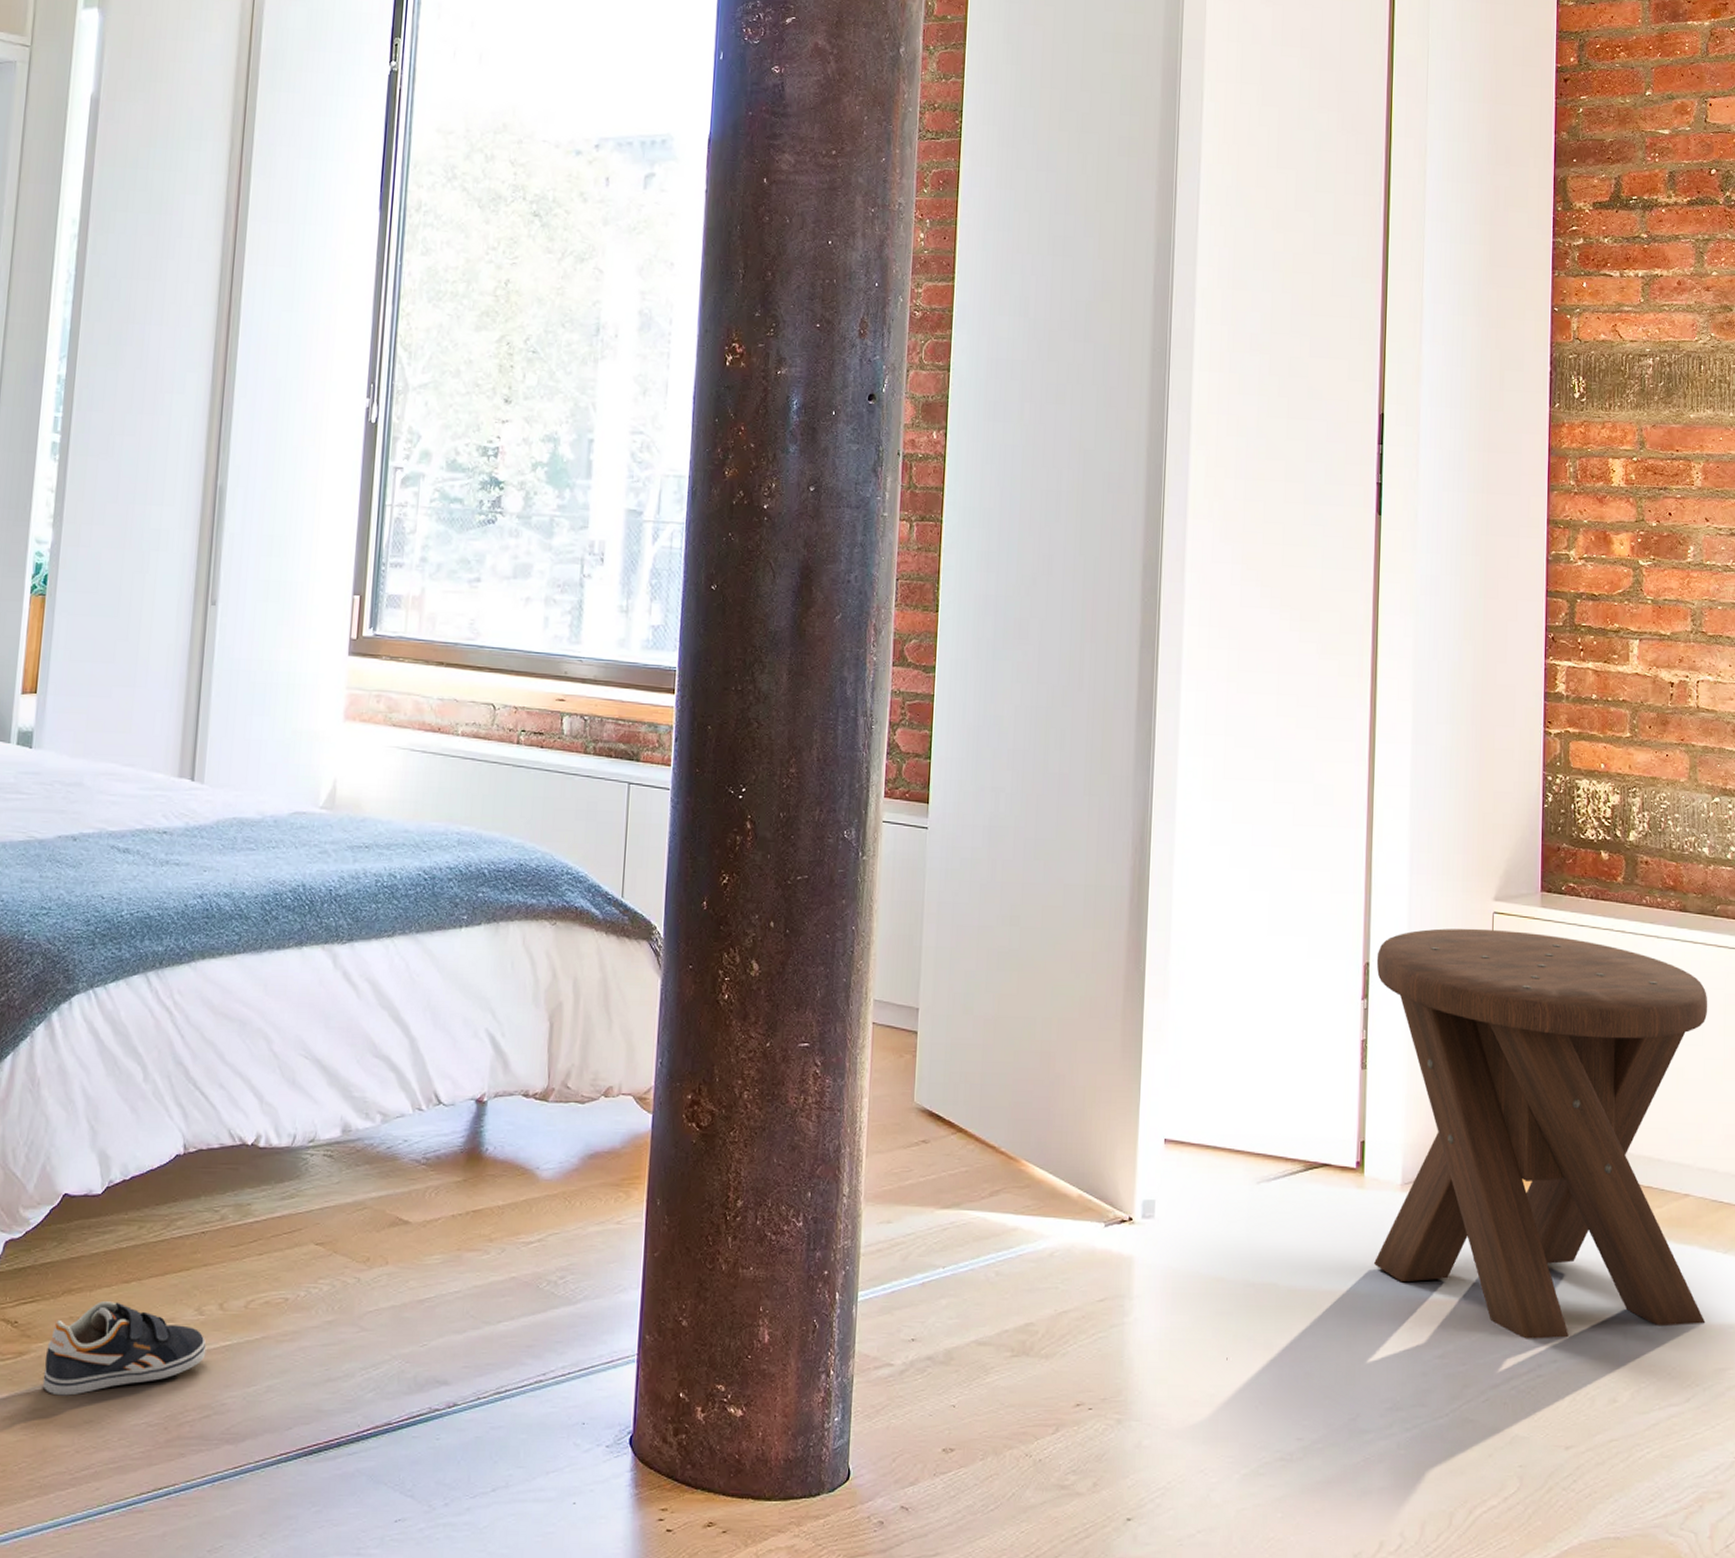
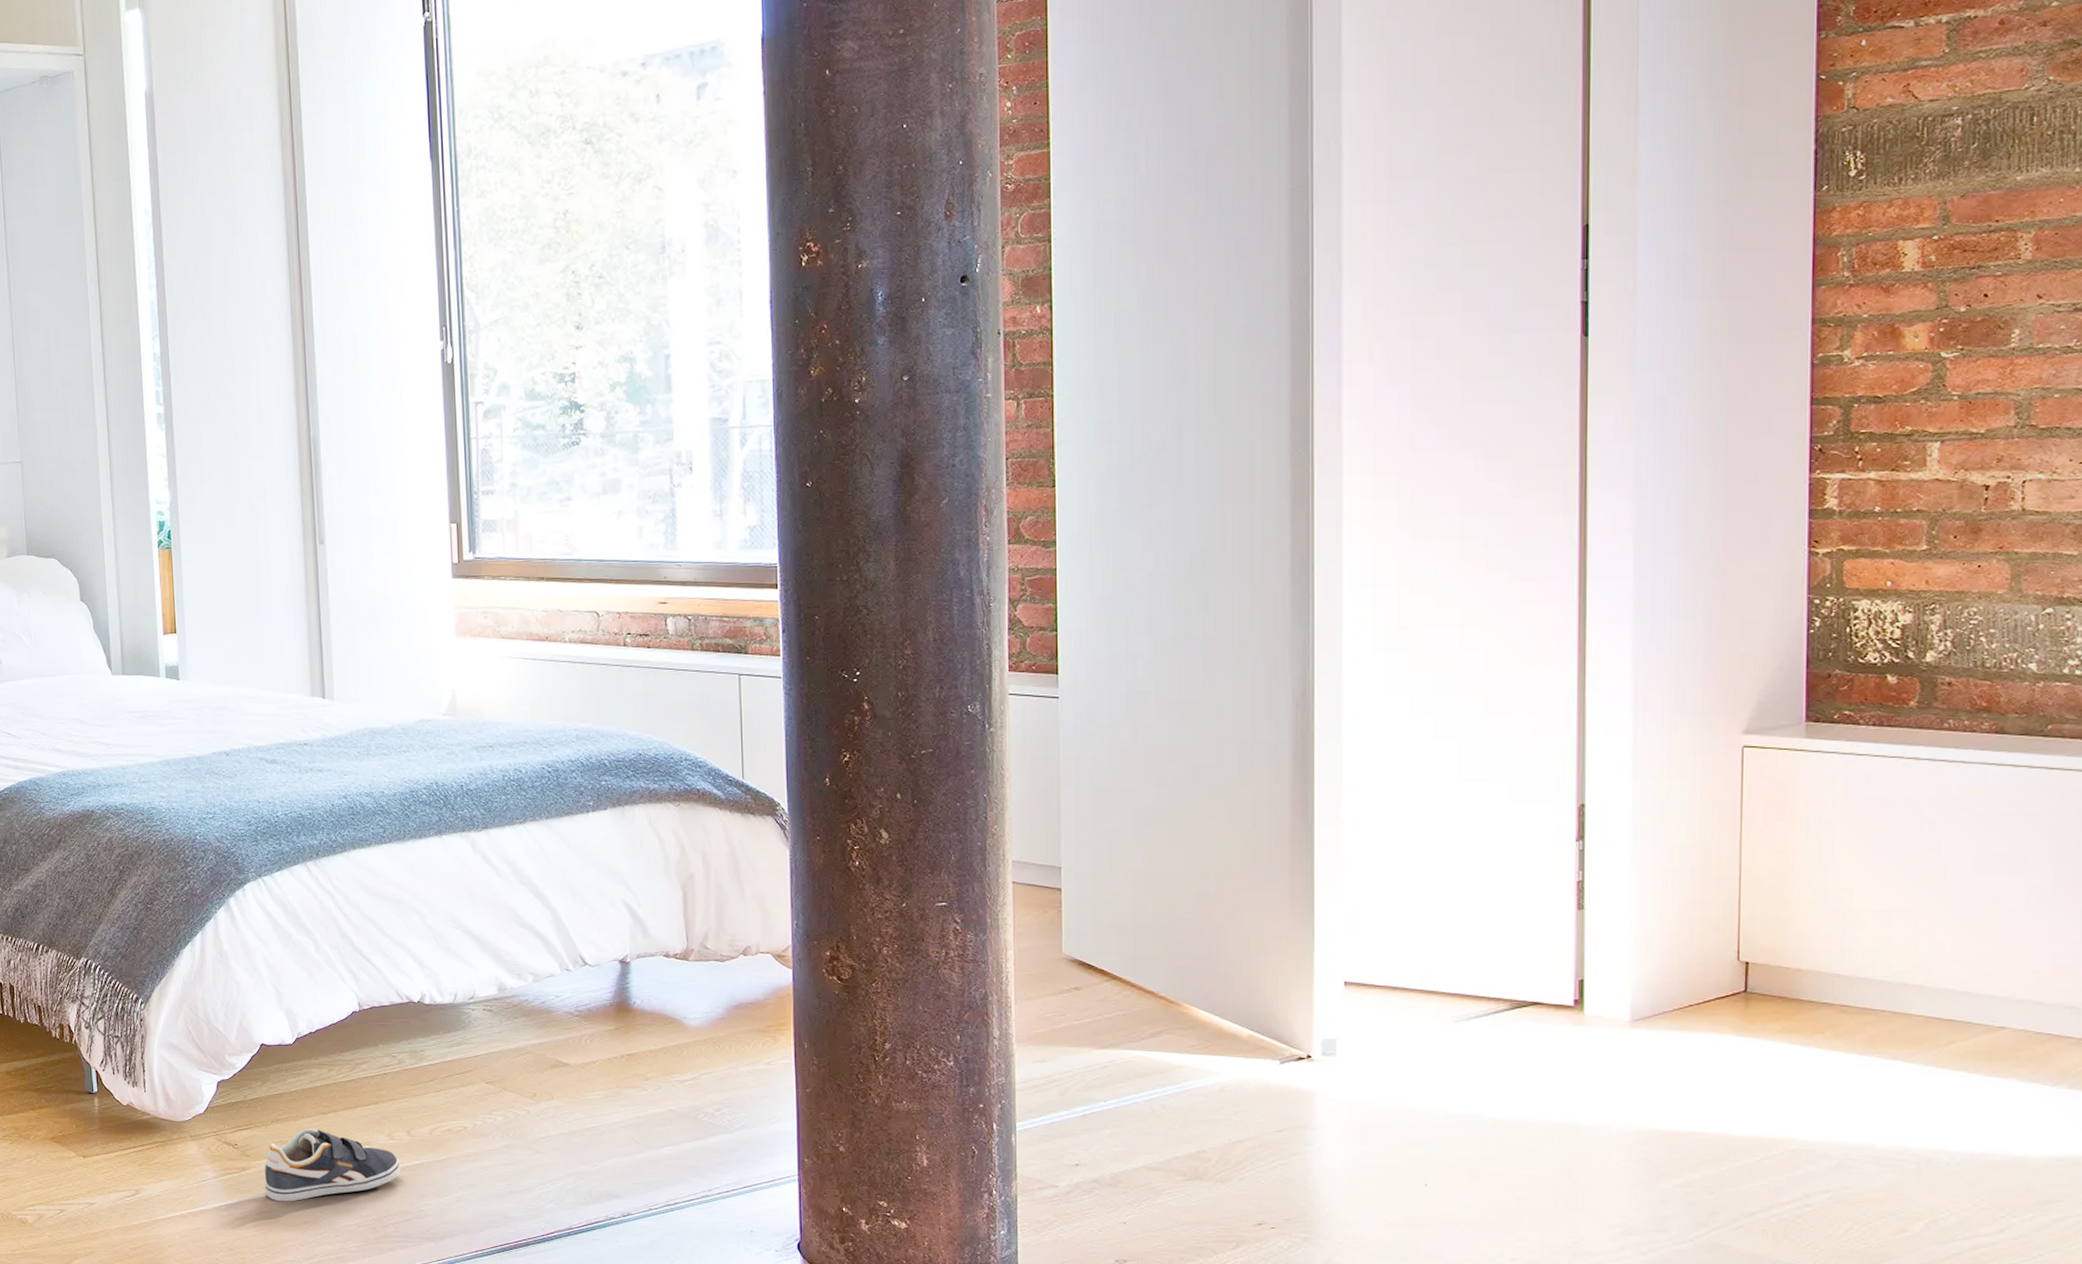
music stool: present [1373,928,1708,1339] -> none [1593,763,2034,1170]

